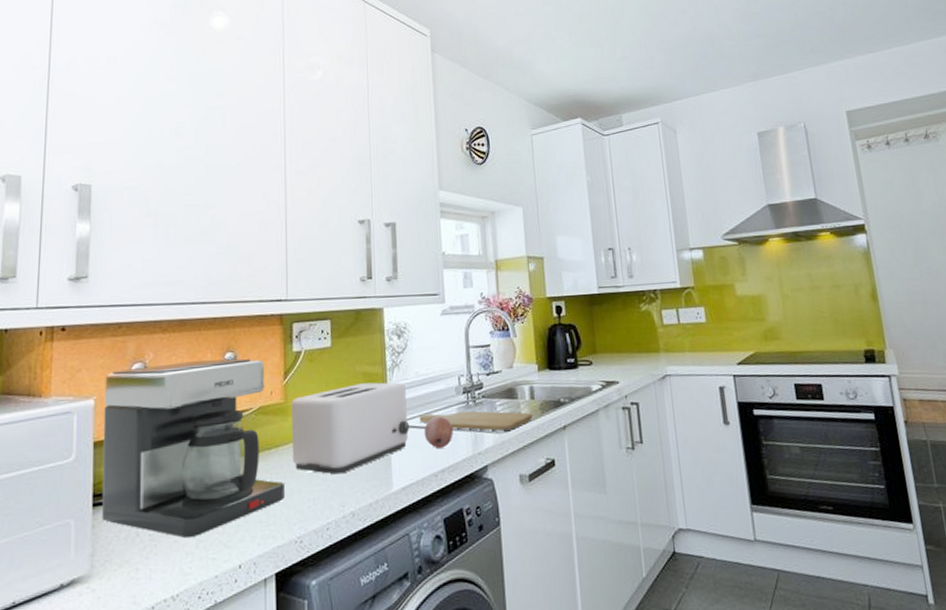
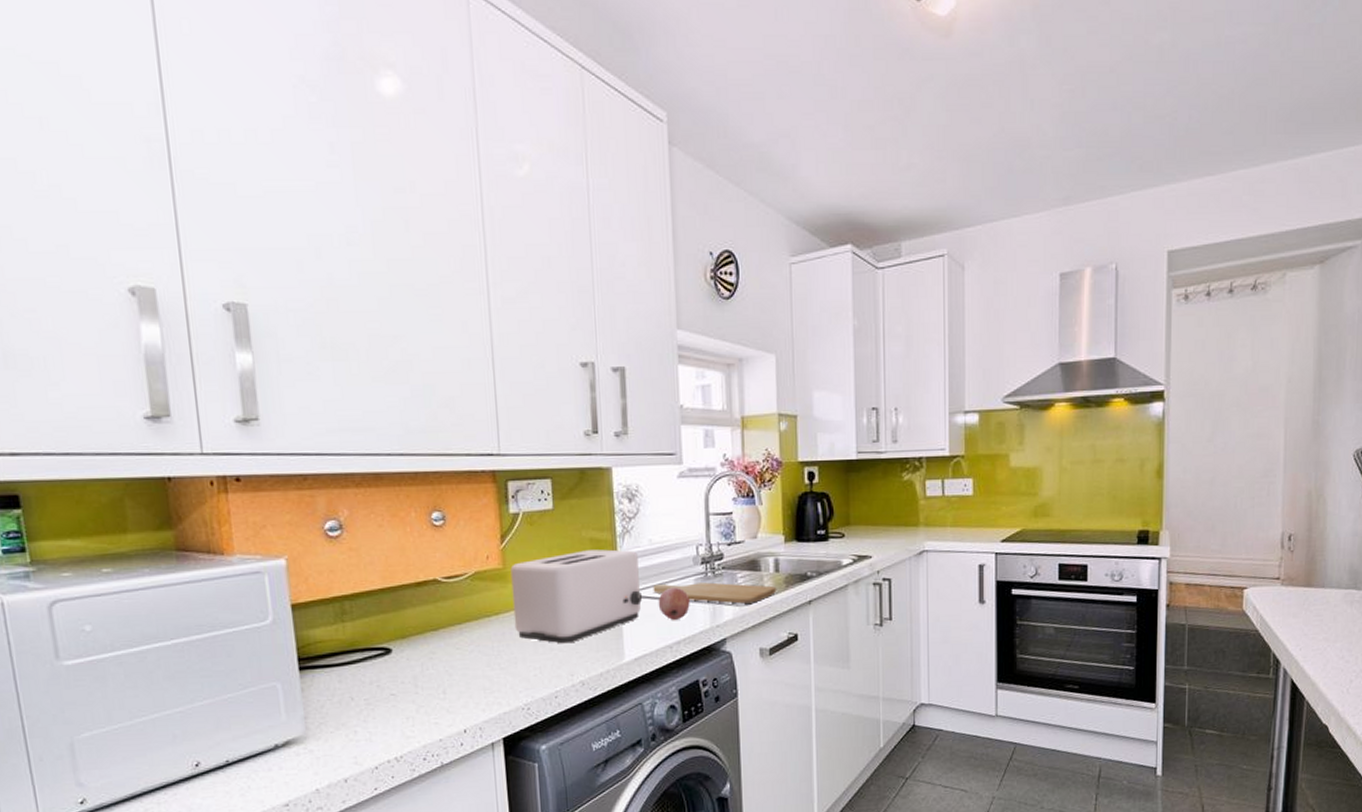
coffee maker: present [102,358,286,539] -> none [295,519,510,703]

